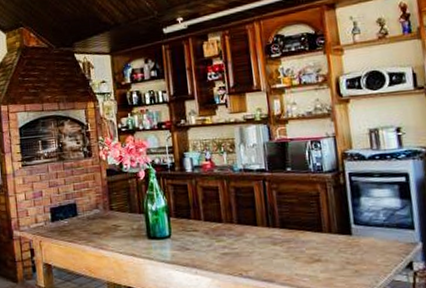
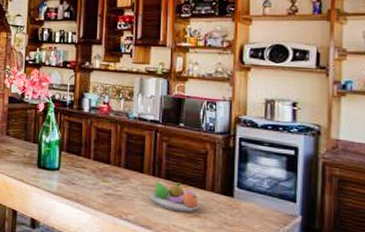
fruit bowl: none [267,229,320,260] -> present [149,181,200,213]

